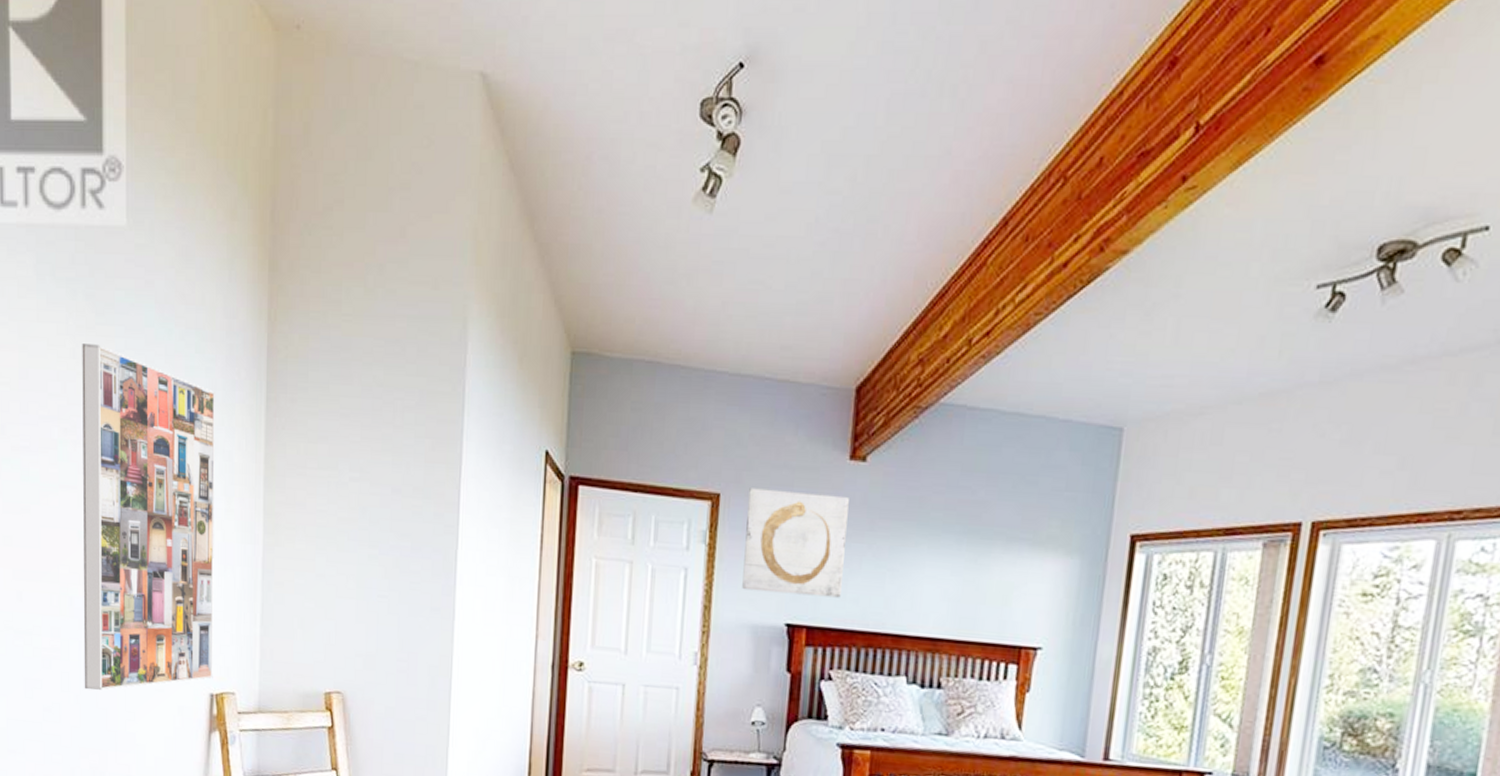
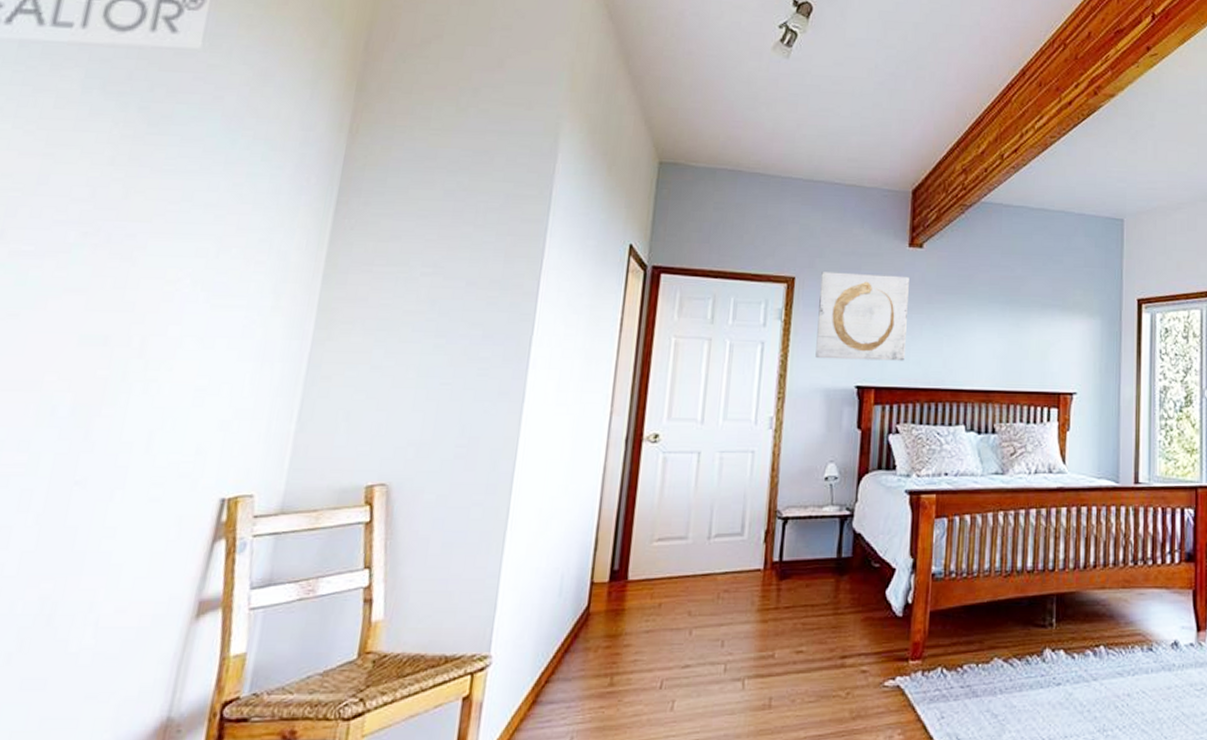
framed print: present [82,344,215,691] -> none [50,152,278,507]

